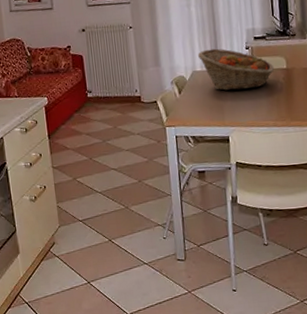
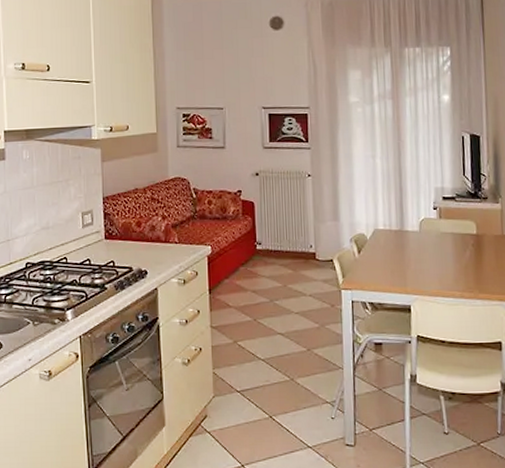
fruit basket: present [197,48,274,91] -> none [380,206,463,254]

